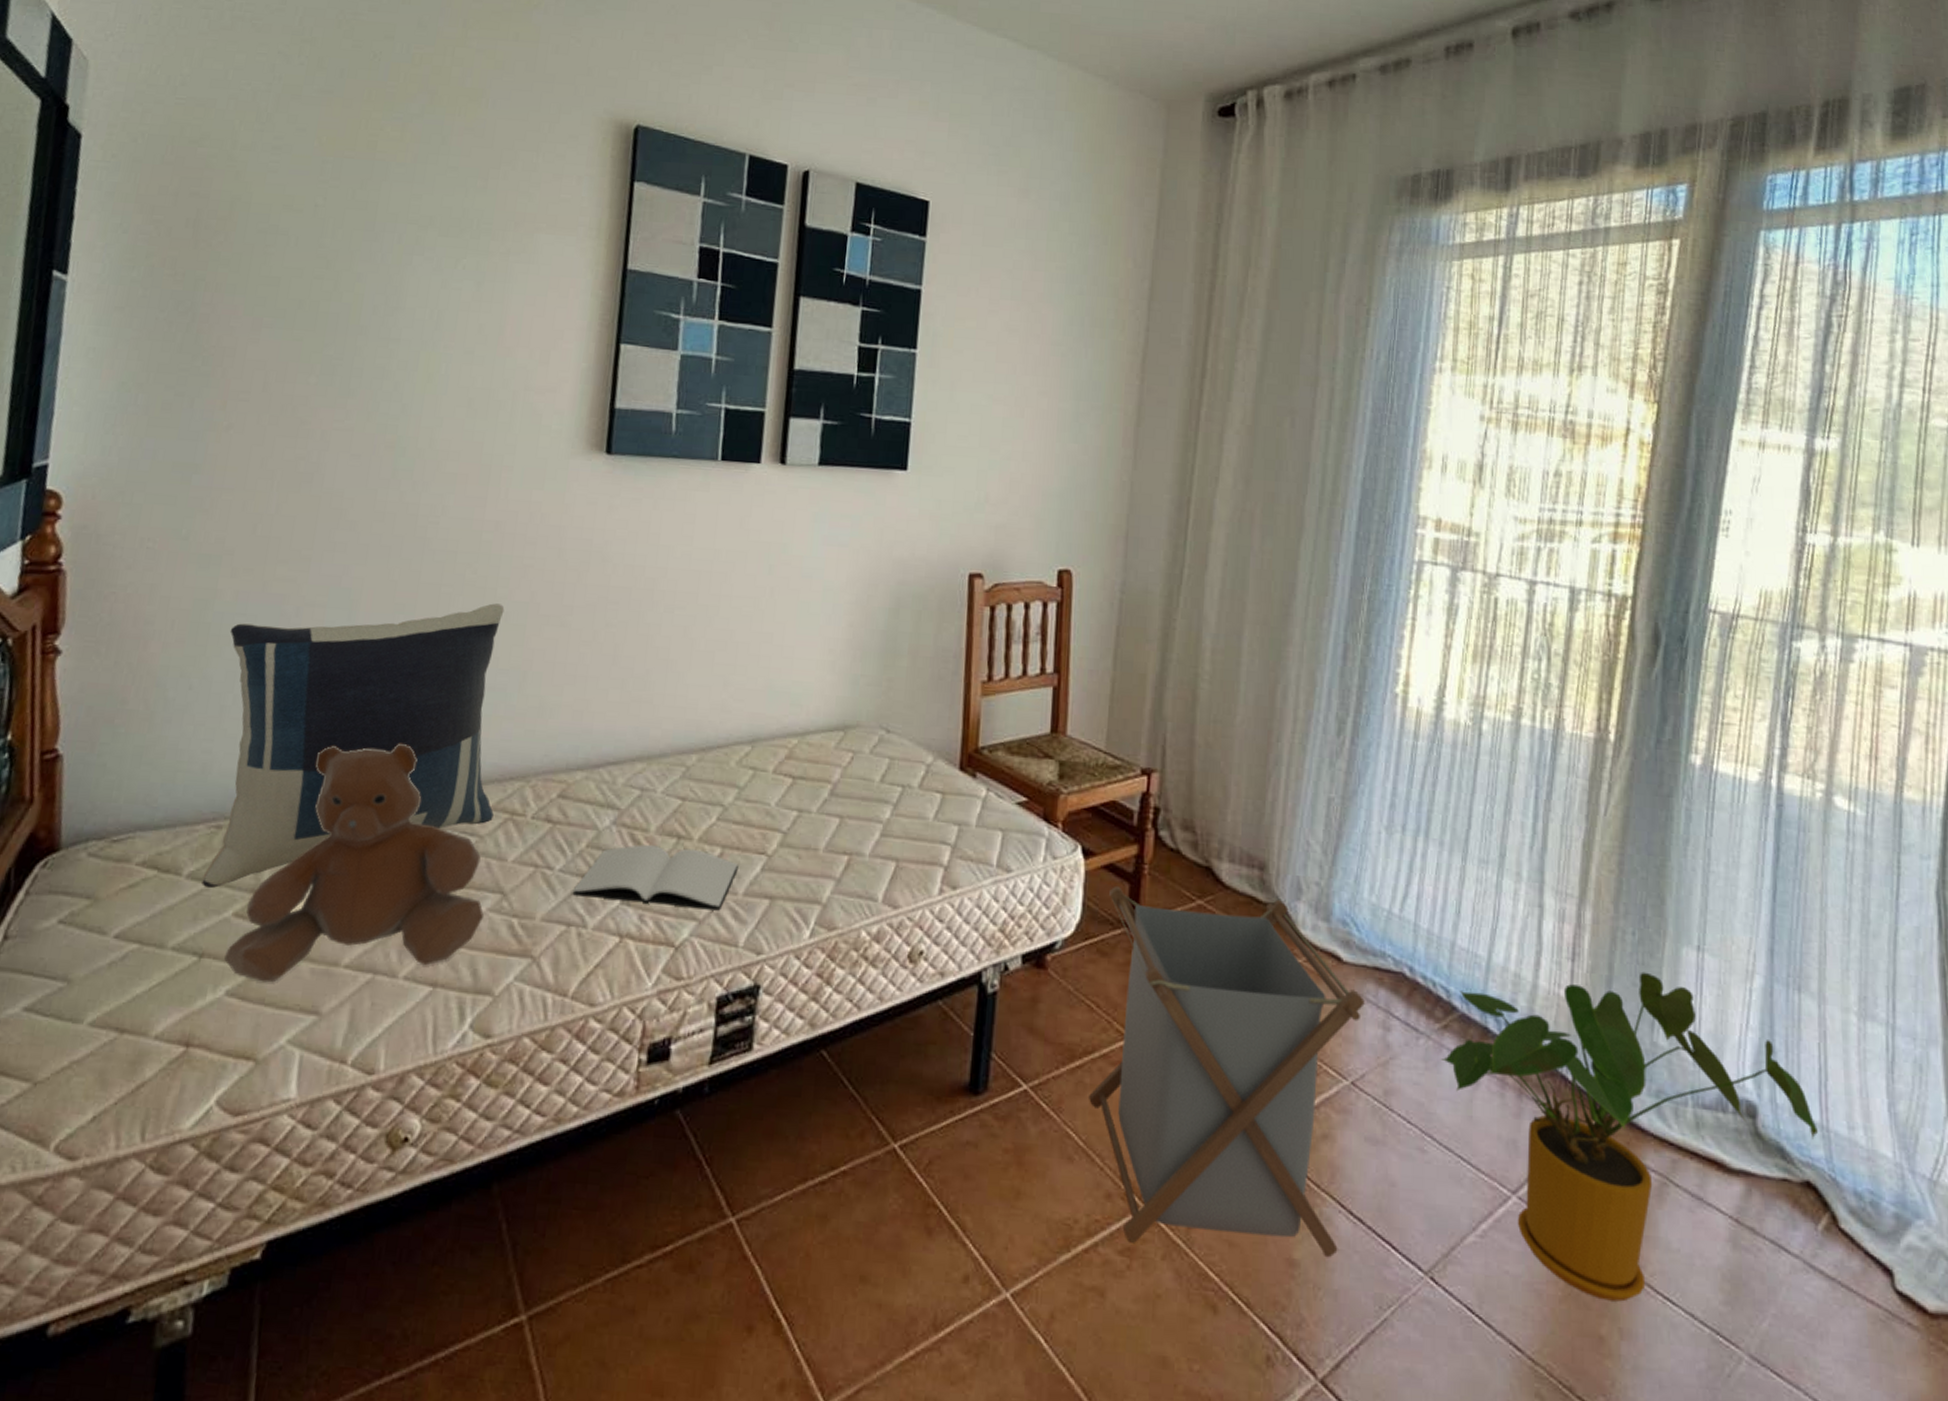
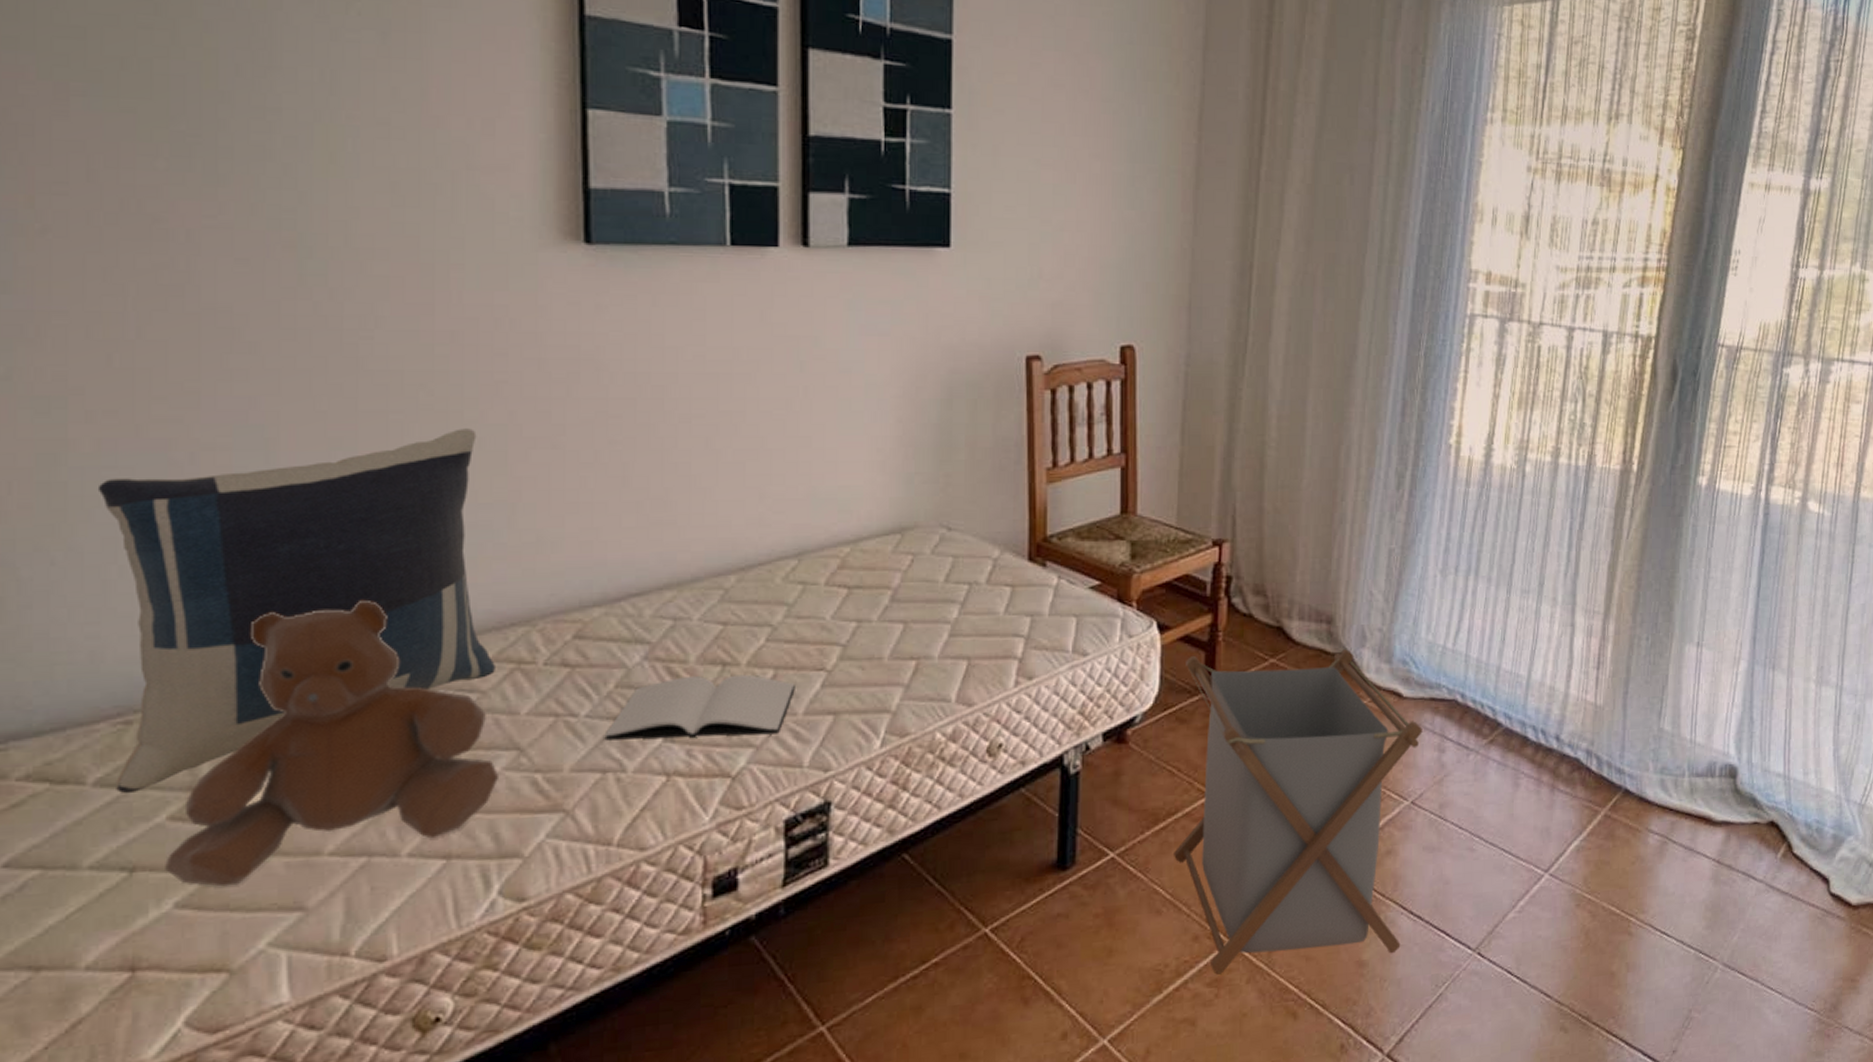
house plant: present [1440,971,1818,1302] -> none [1487,670,1781,944]

